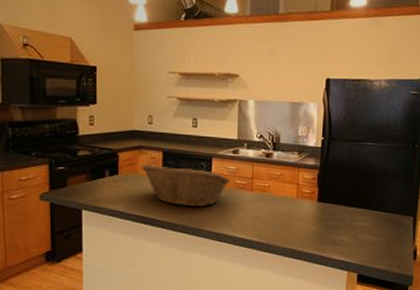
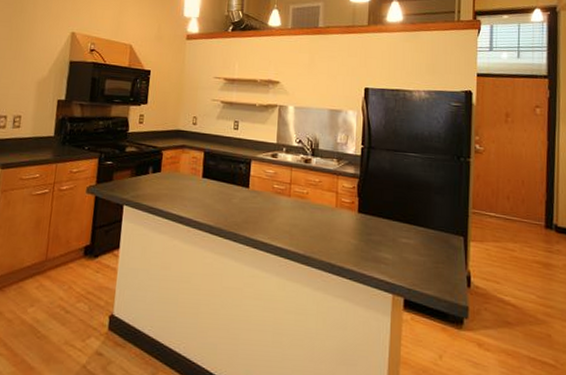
fruit basket: present [142,165,231,207] -> none [183,164,269,211]

